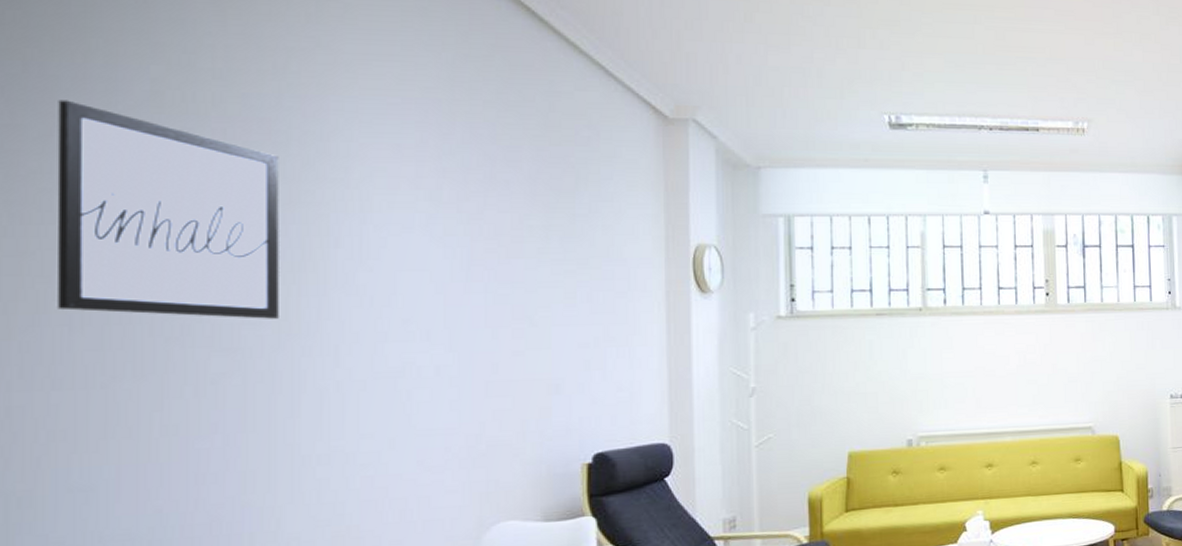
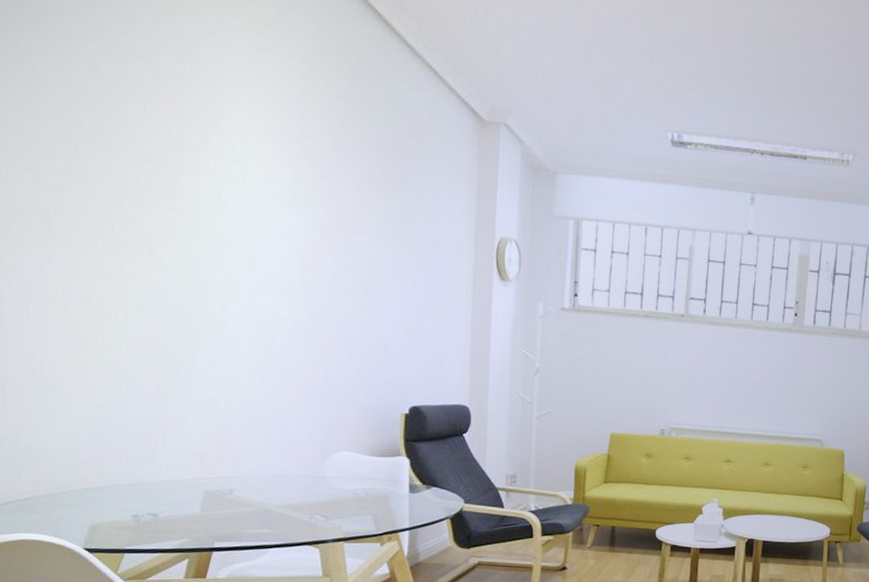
wall art: present [57,99,279,319] -> none [28,68,184,266]

